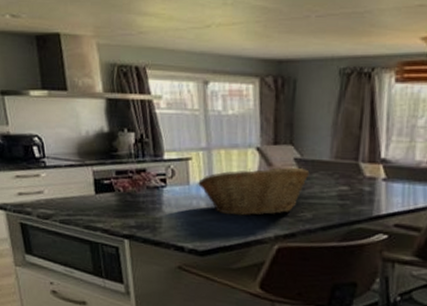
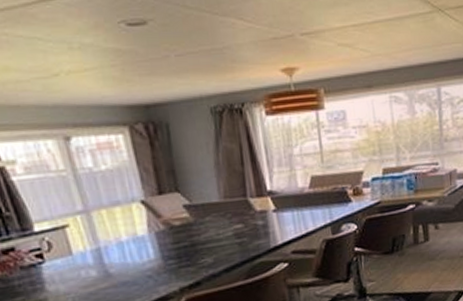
fruit basket: present [198,167,310,216] -> none [82,214,202,279]

